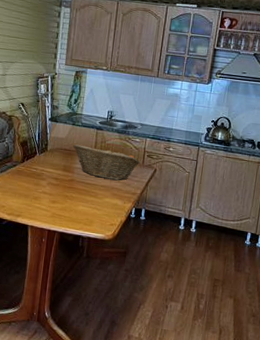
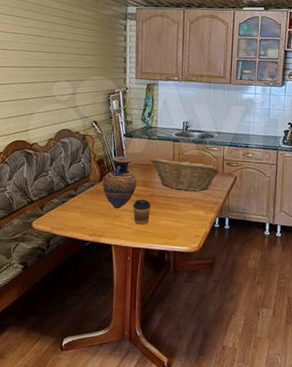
vase: none [24,139,58,191] -> present [103,156,137,209]
coffee cup: none [52,183,70,209] -> present [133,199,151,225]

